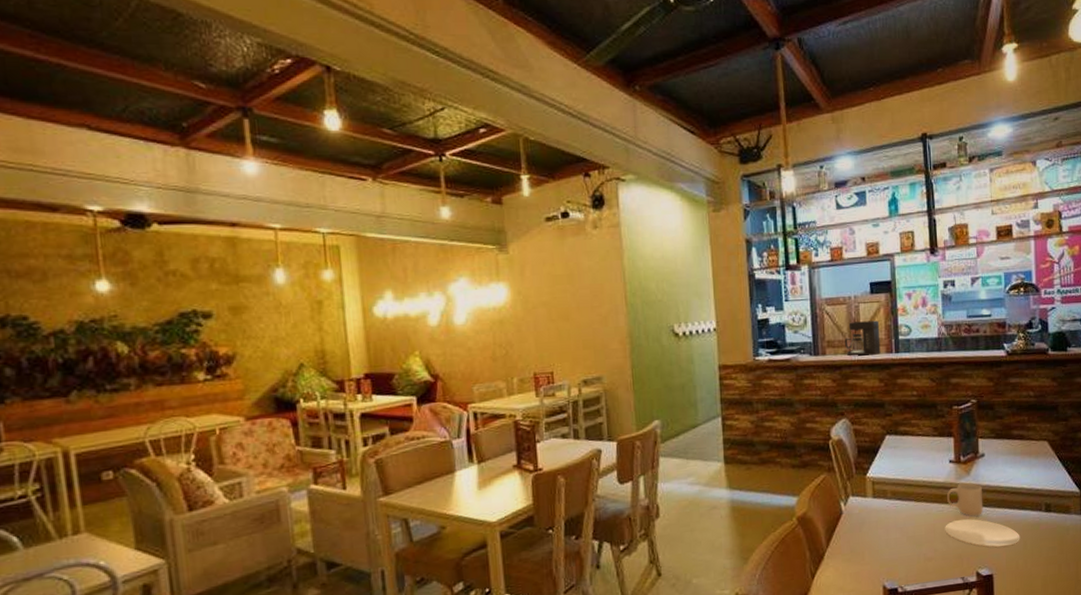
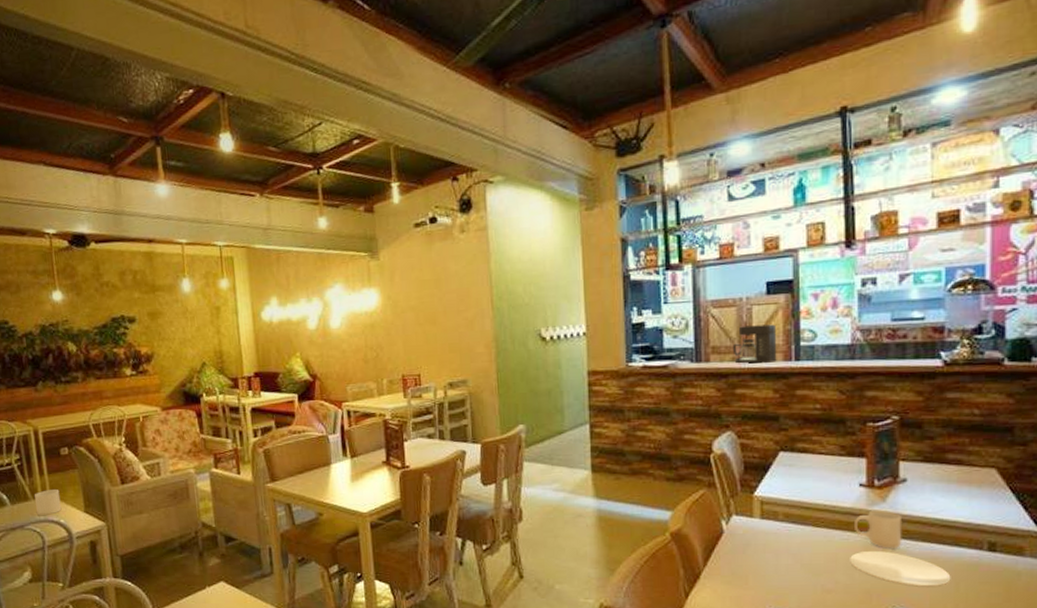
cup: none [60,524,102,560] -> present [34,489,62,516]

